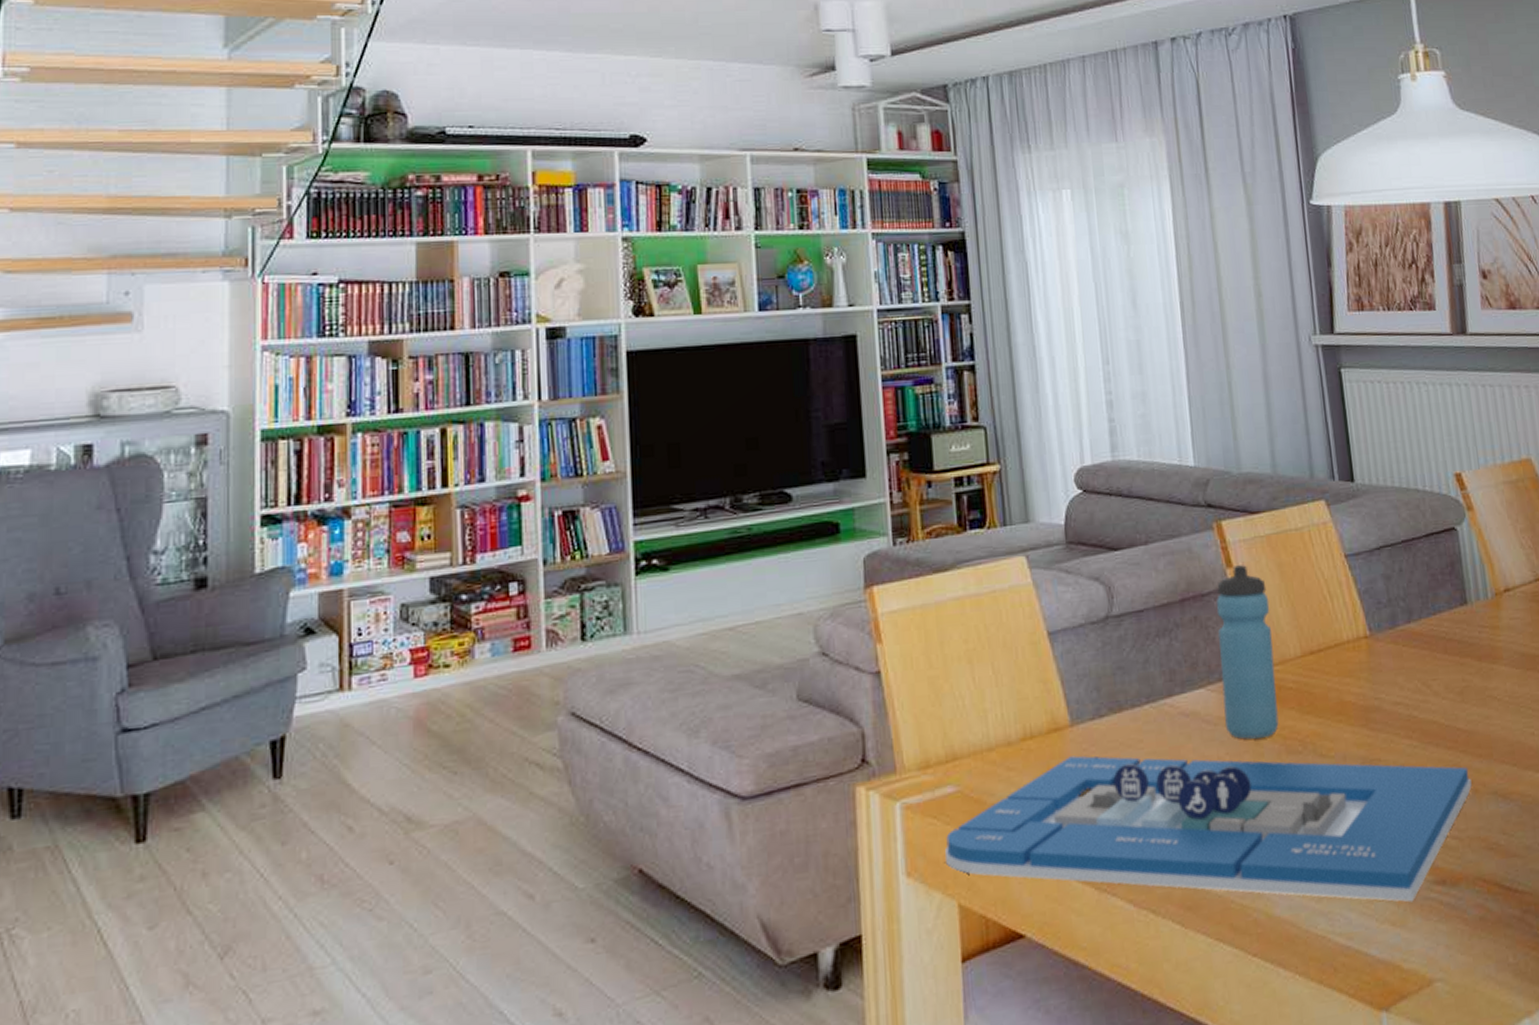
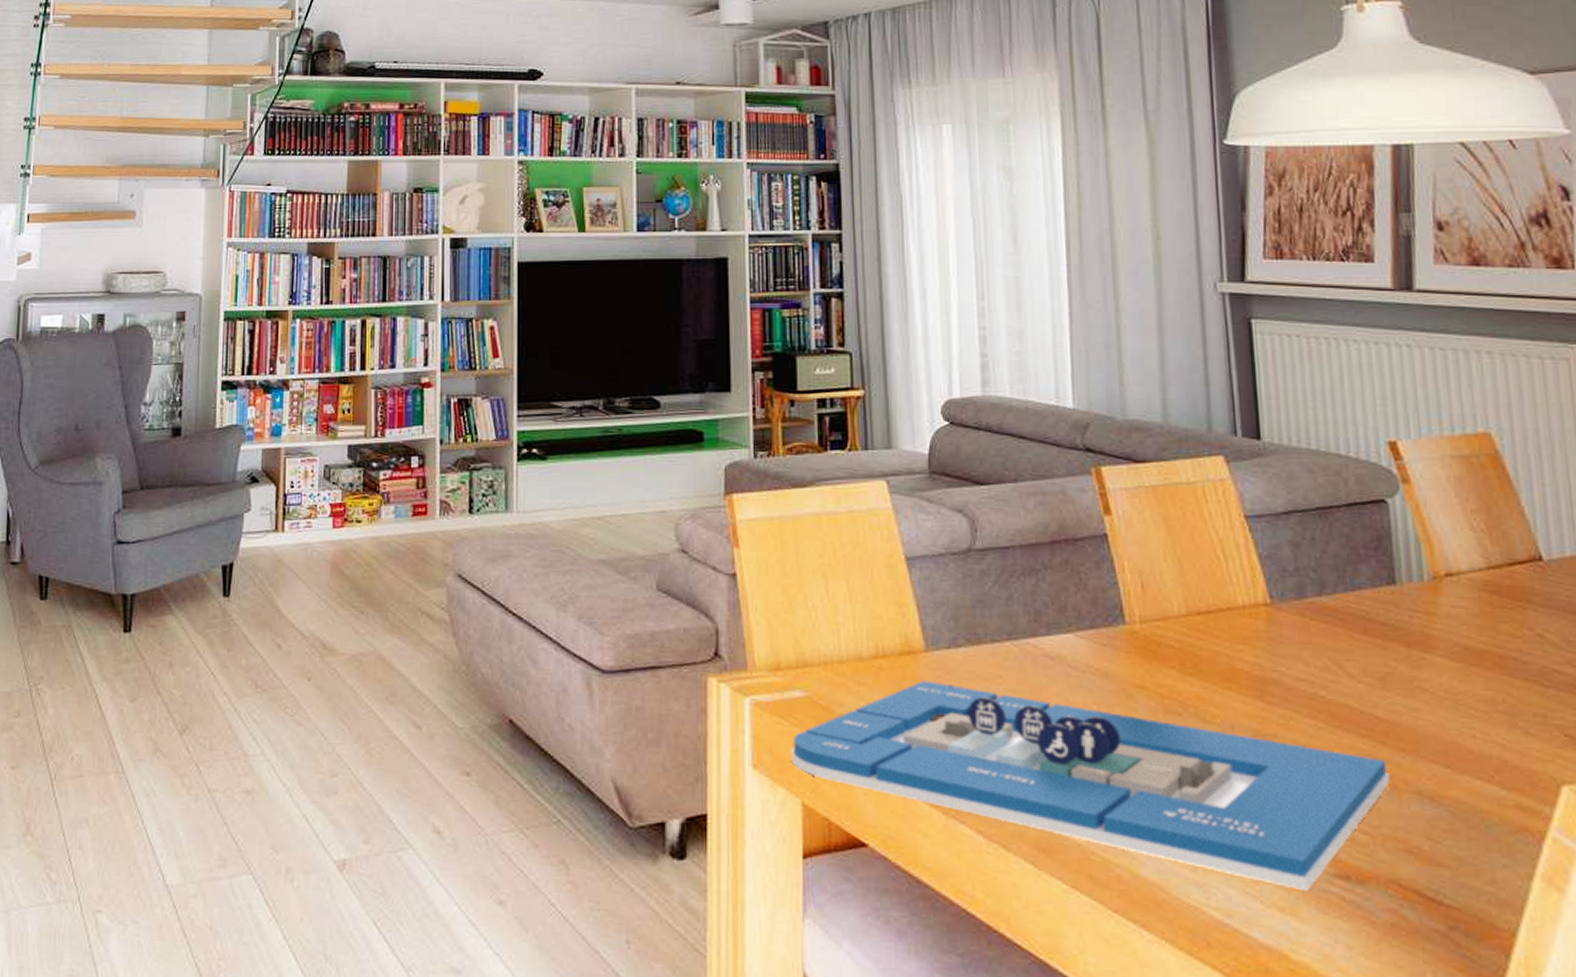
water bottle: present [1217,565,1279,740] -> none [1091,514,1156,693]

